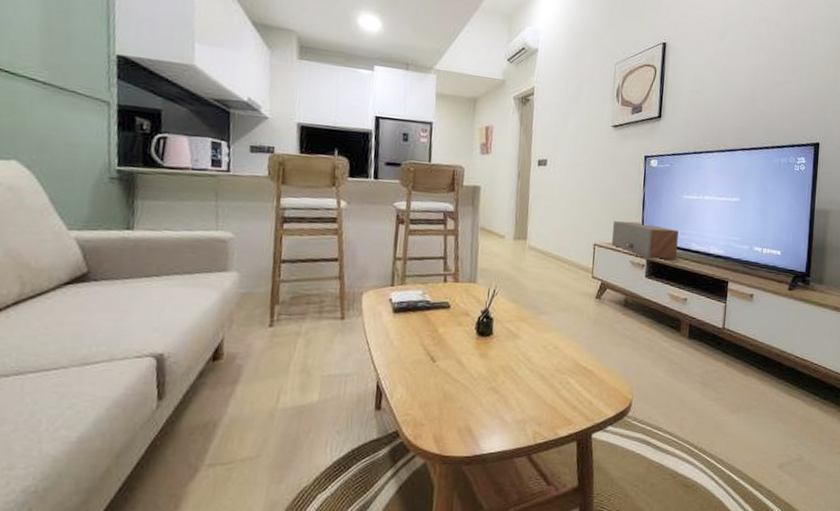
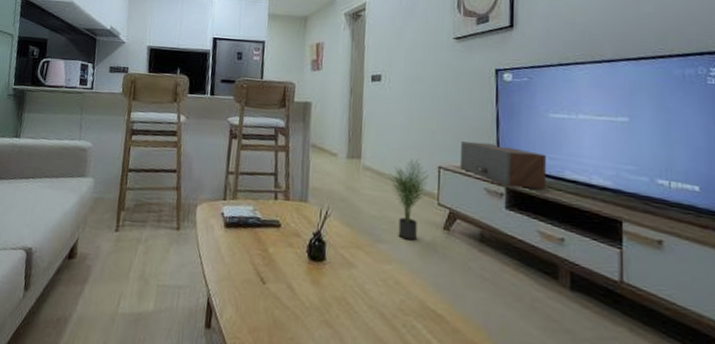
potted plant: none [551,238,586,310] -> present [388,159,430,241]

